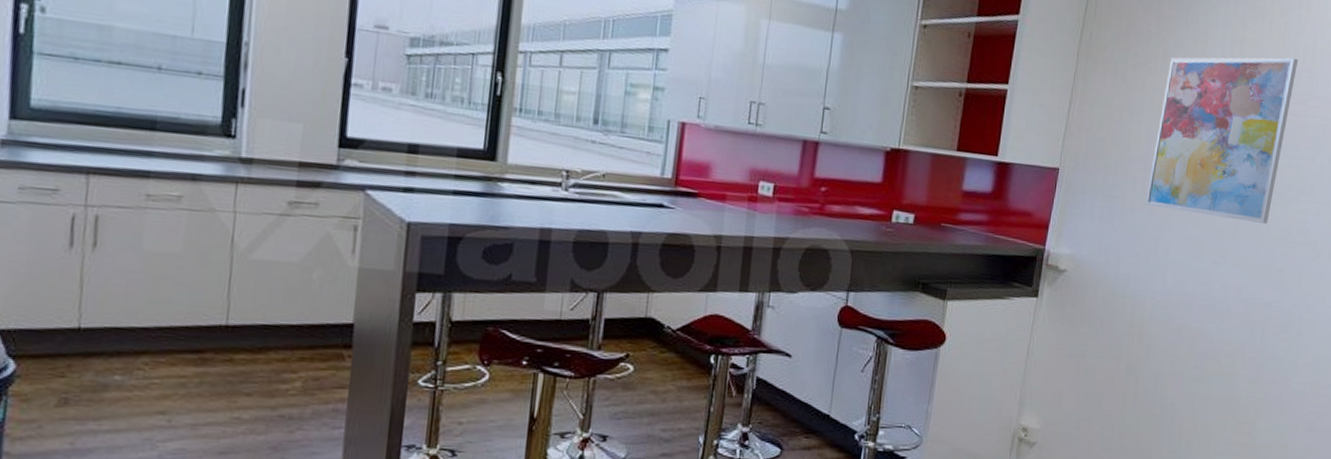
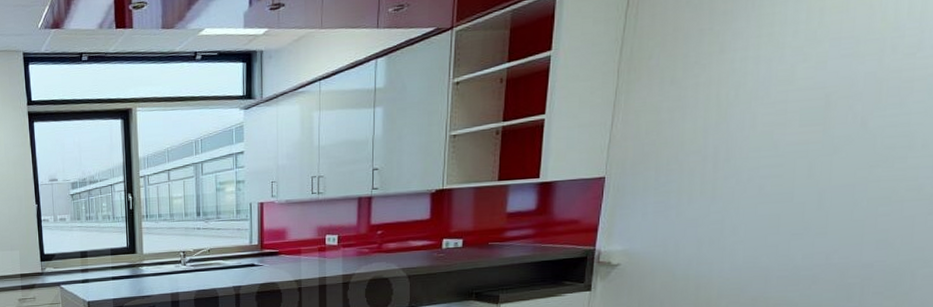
wall art: present [1145,57,1299,224] -> none [705,12,902,194]

